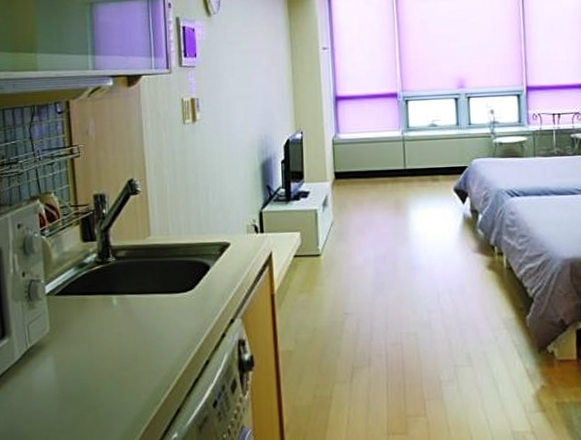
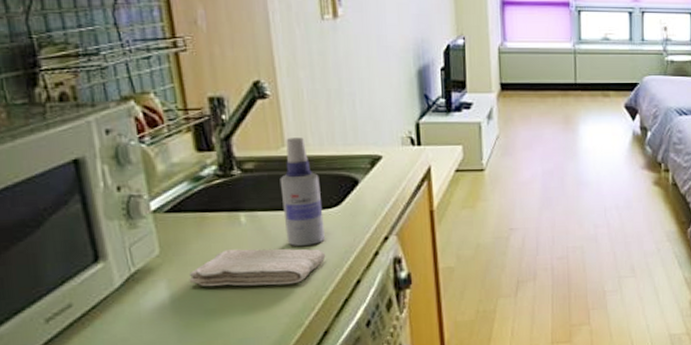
washcloth: none [70,328,180,364] -> present [189,248,326,287]
spray bottle: none [145,228,180,327] -> present [280,137,325,246]

